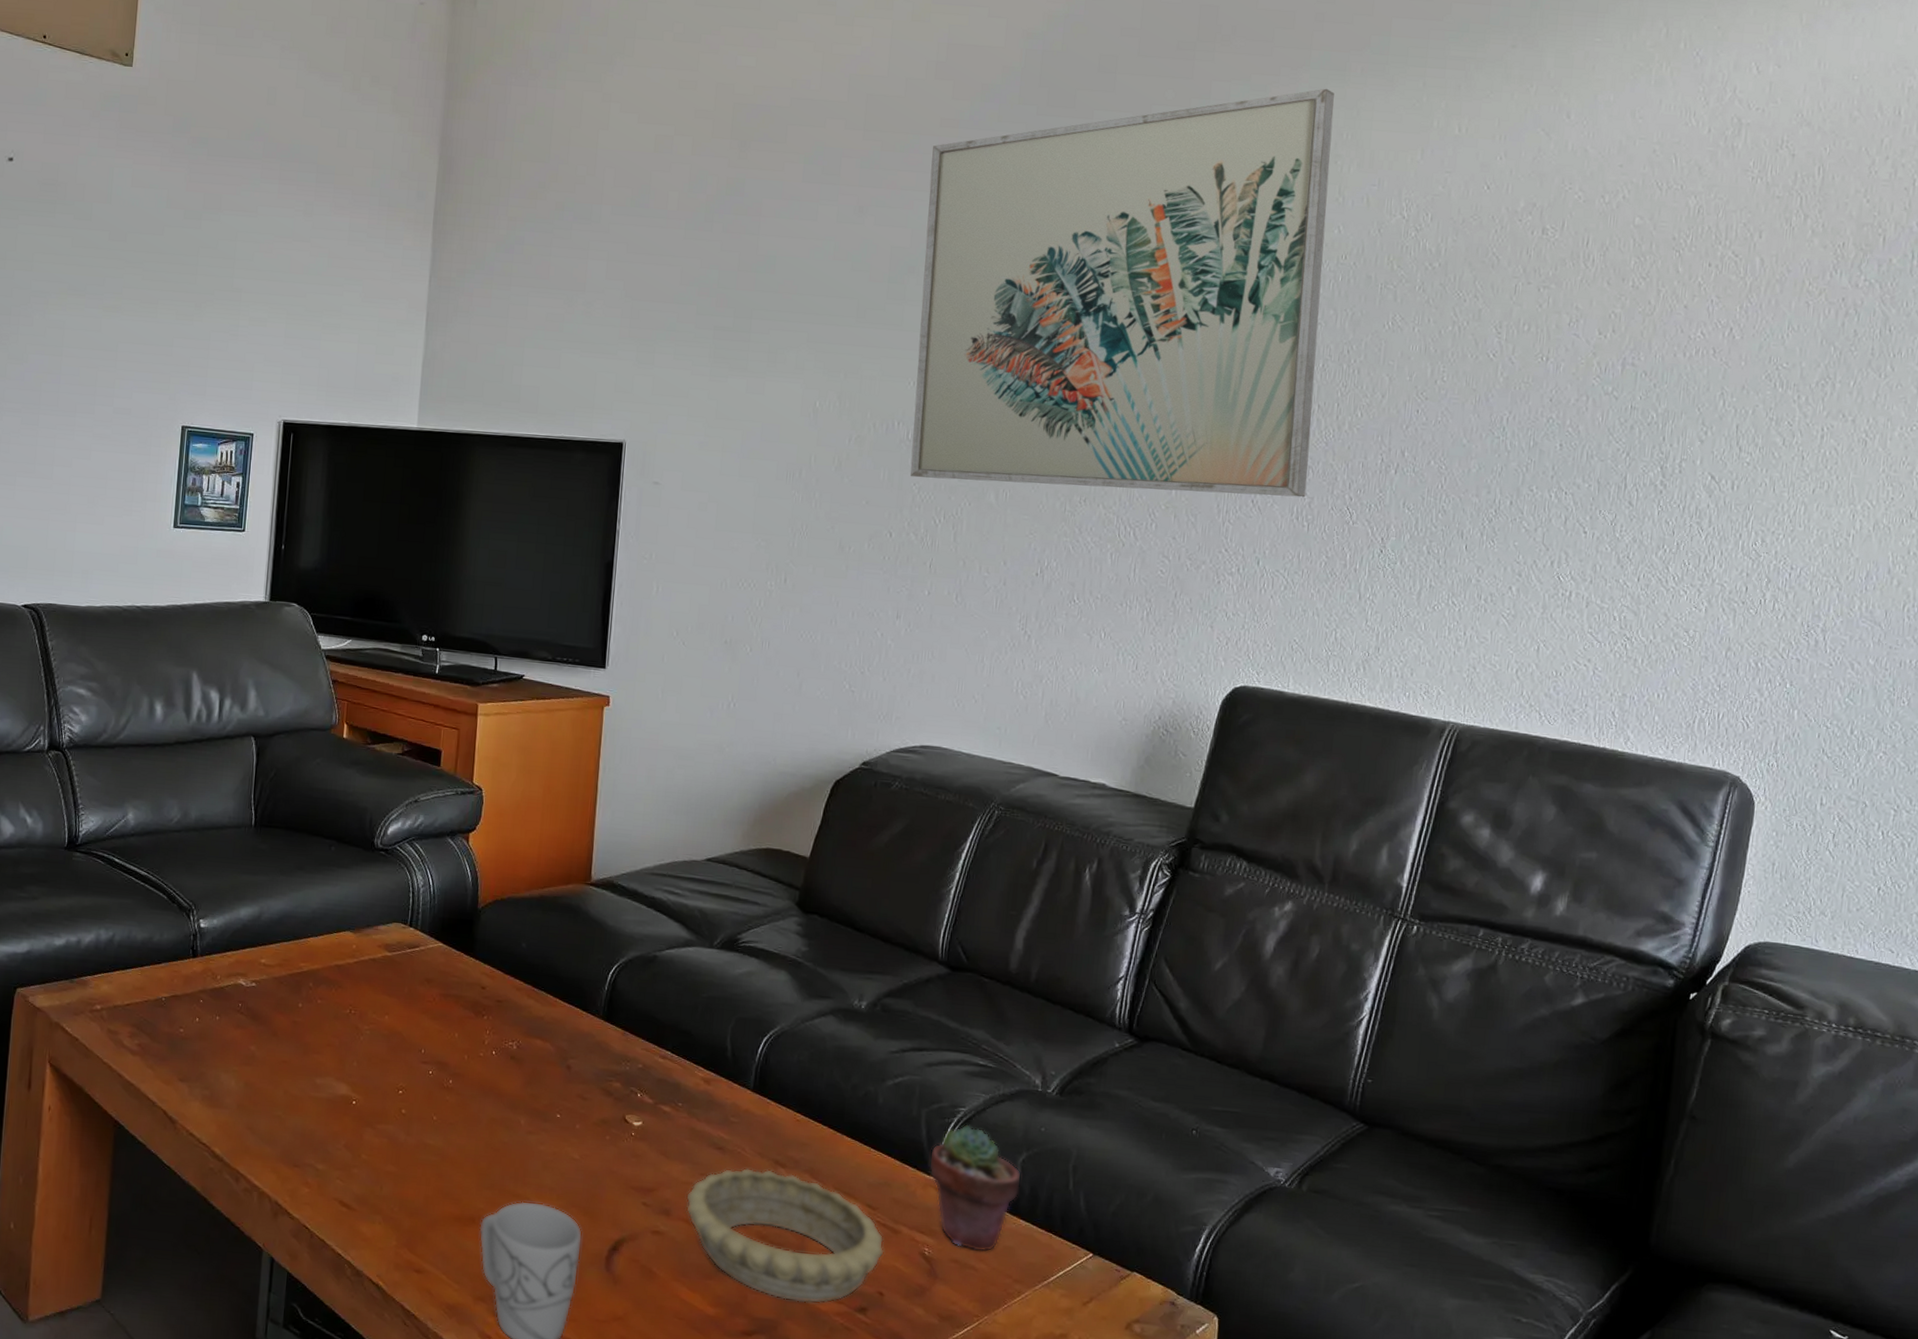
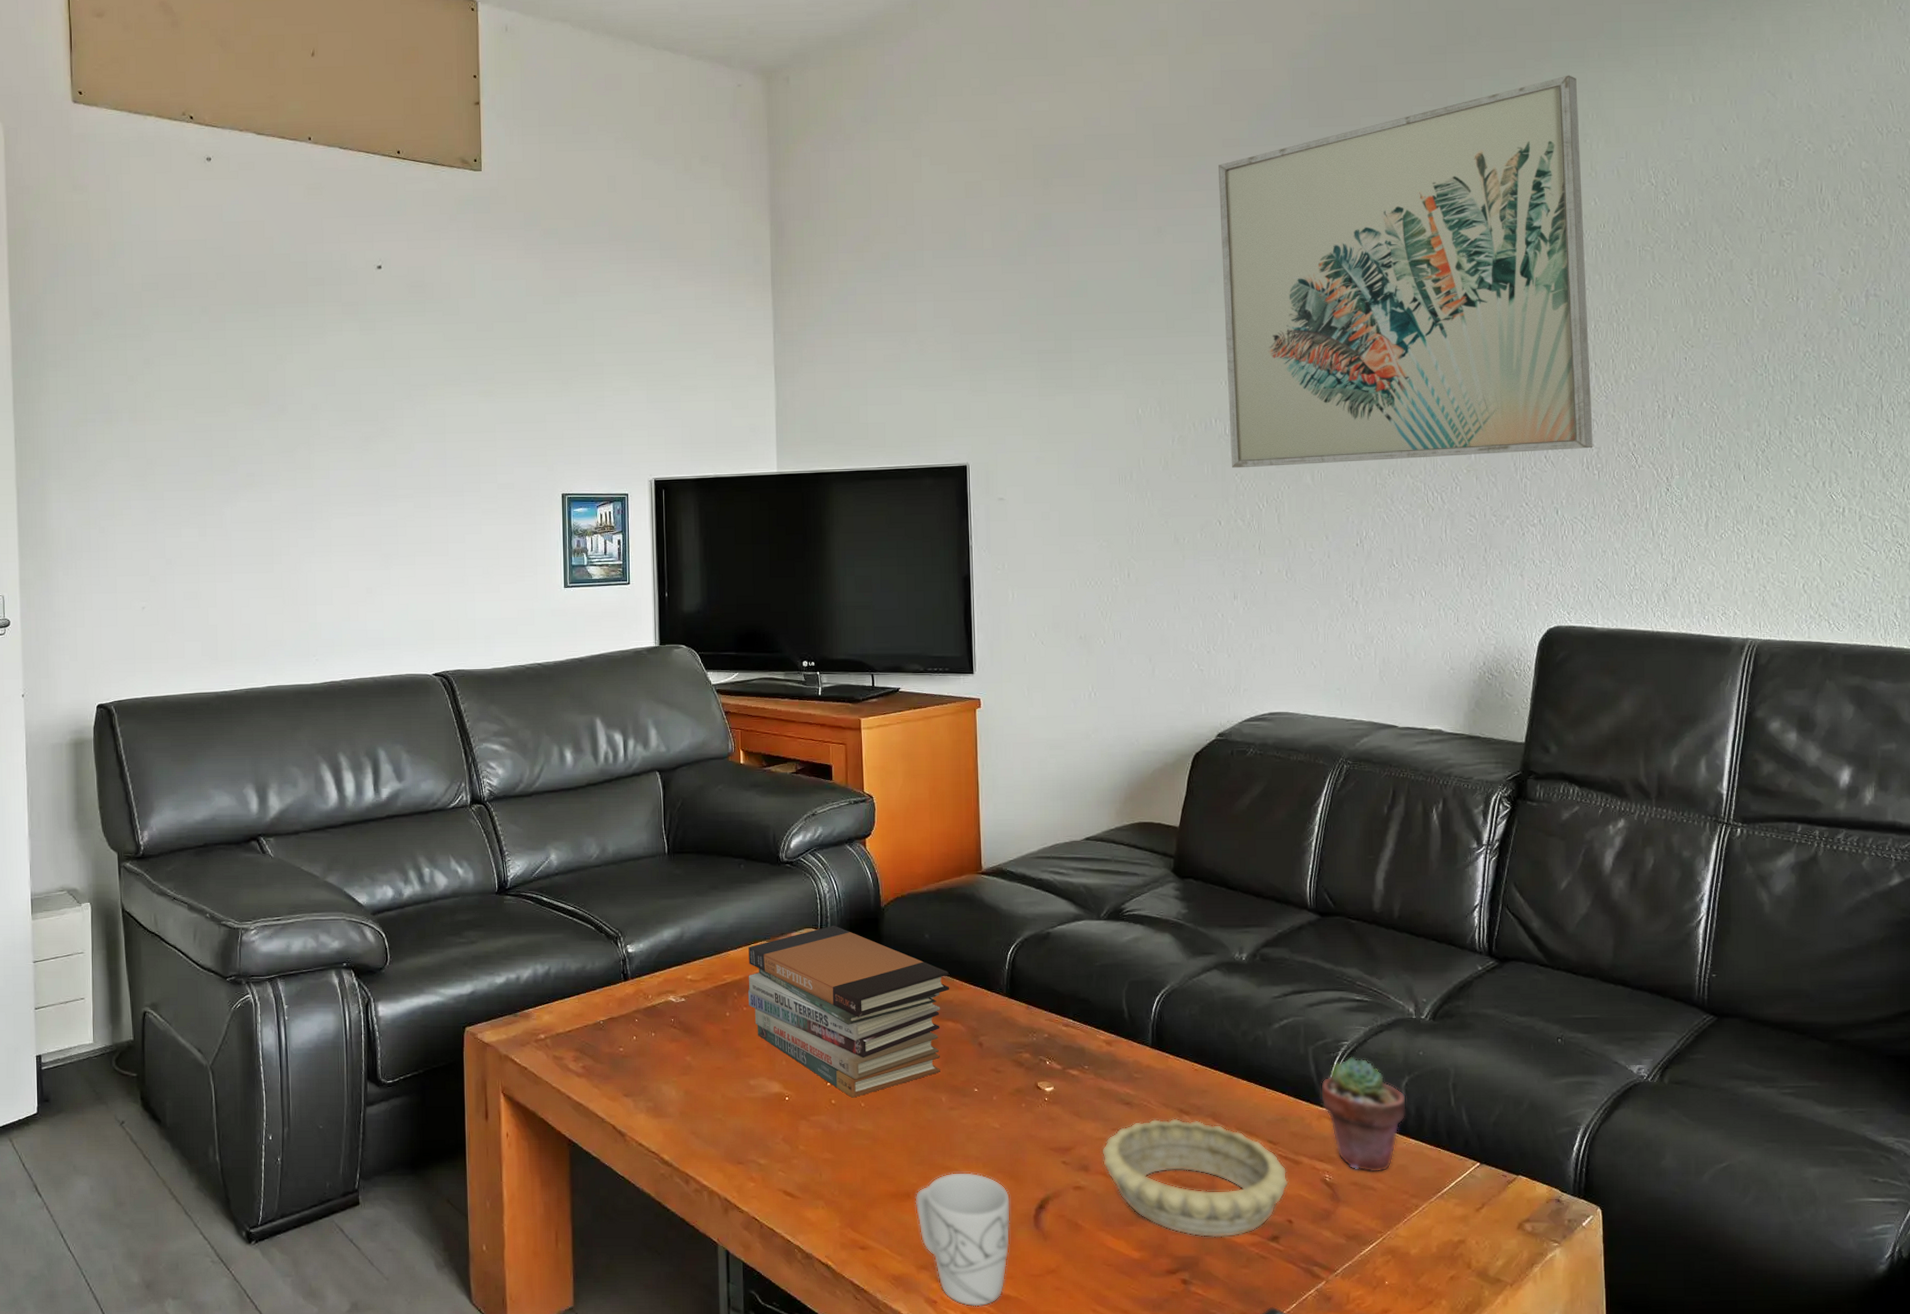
book stack: none [324,922,543,1110] -> present [748,925,949,1098]

